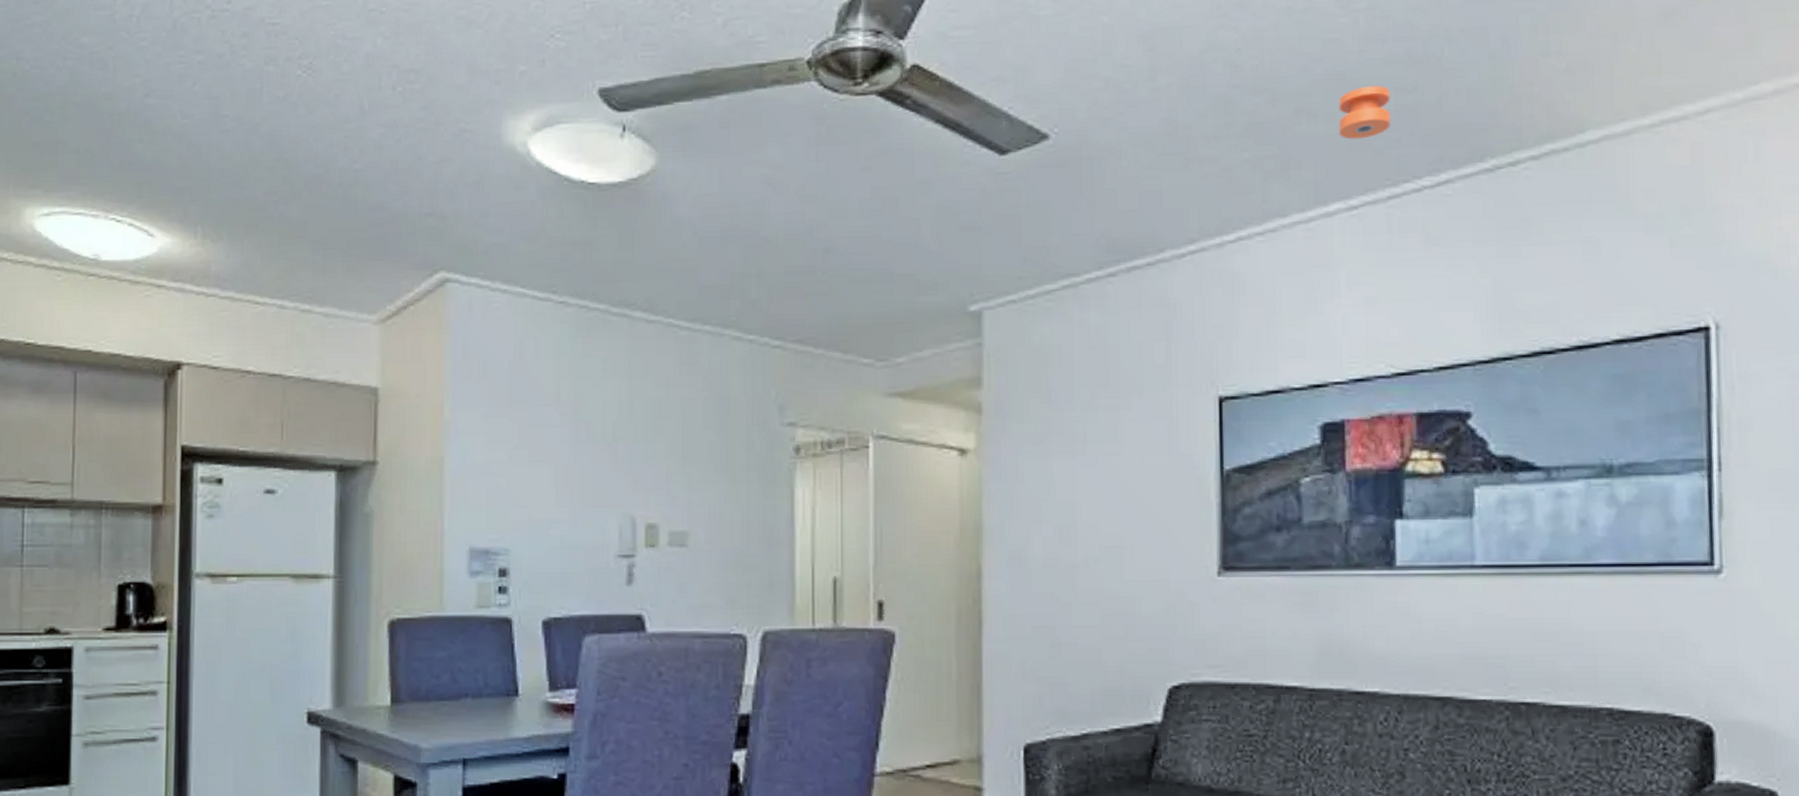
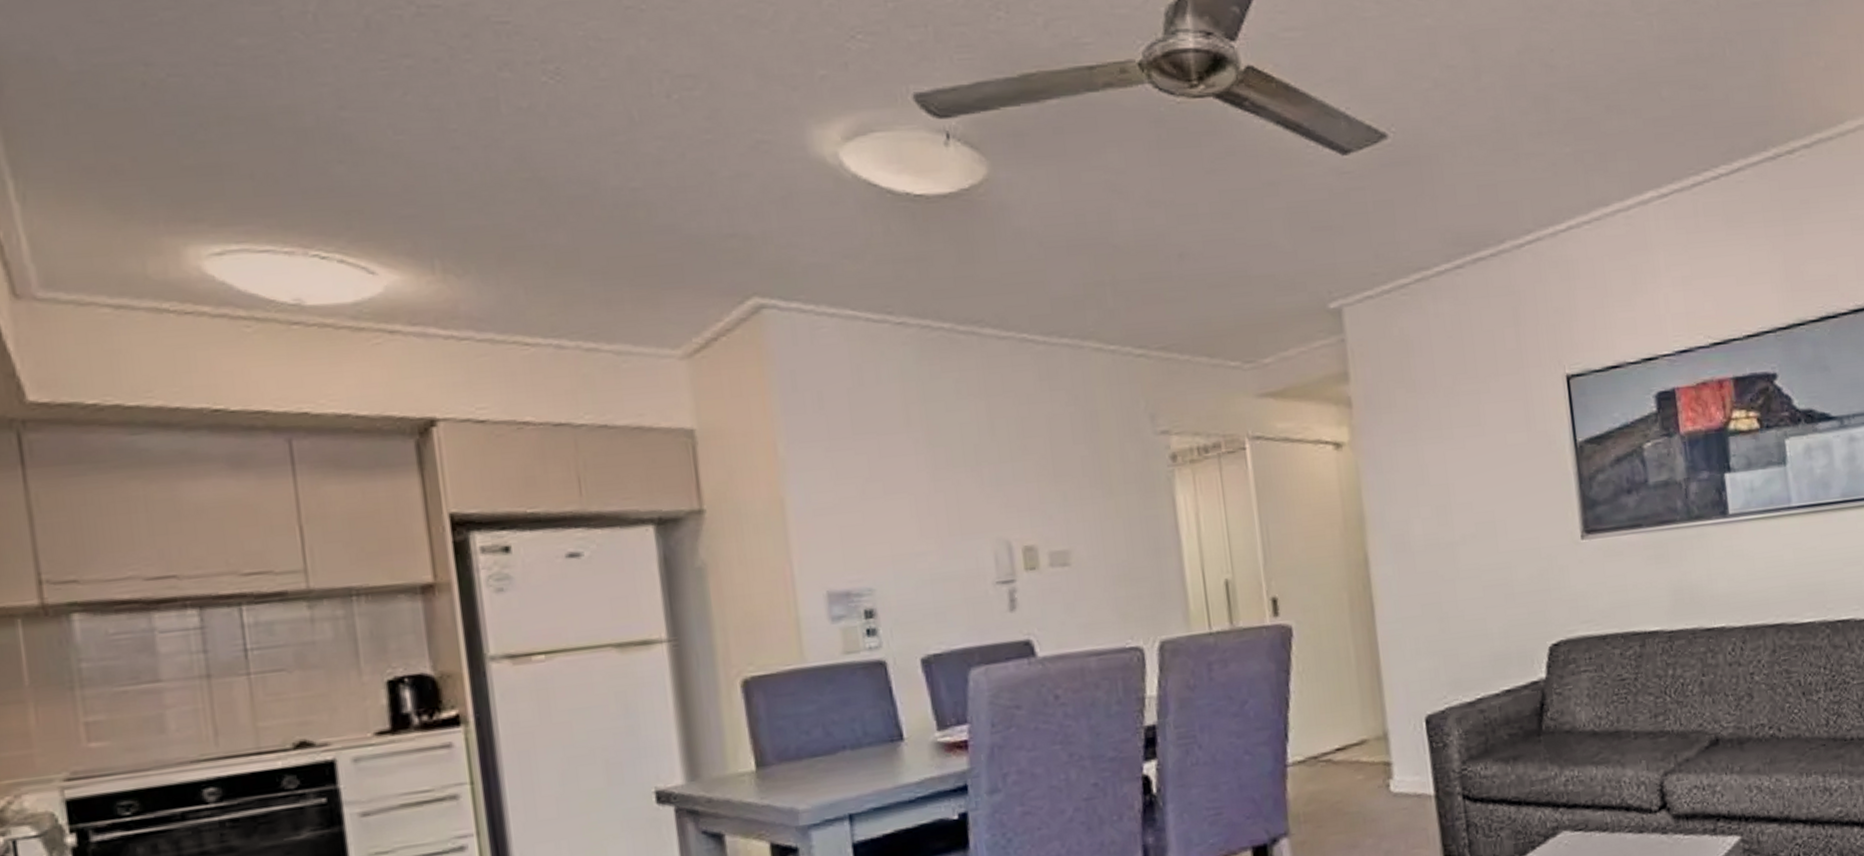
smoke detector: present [1338,85,1391,140] -> none [1642,83,1689,133]

